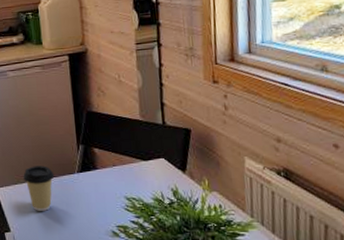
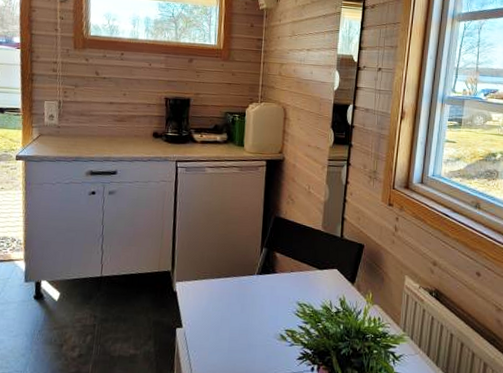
coffee cup: present [23,165,55,211] -> none [204,263,235,309]

